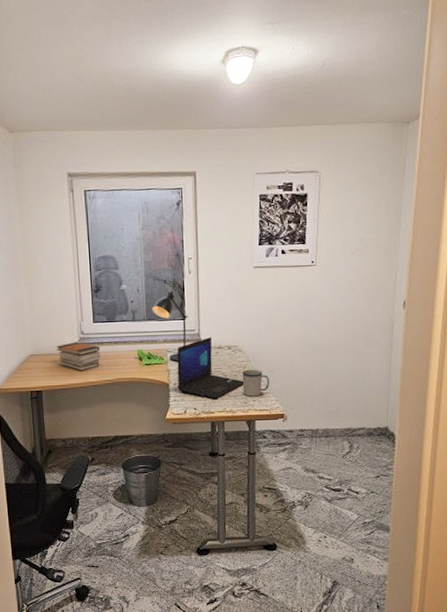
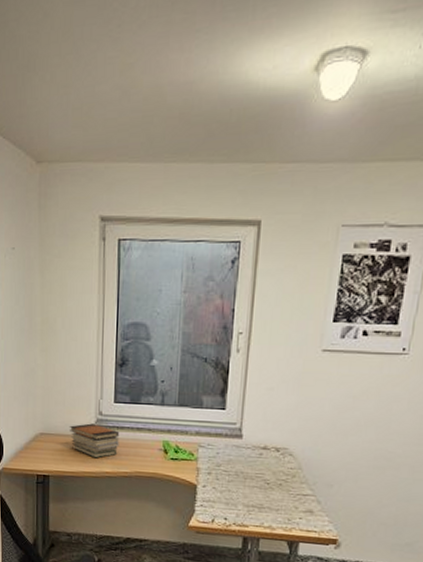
desk lamp: present [152,292,188,363] -> none [185,373,230,461]
laptop: present [177,337,243,399] -> none [206,434,290,511]
mug: present [242,369,269,397] -> none [287,479,324,514]

